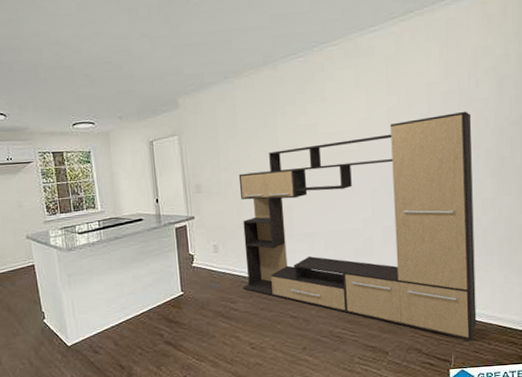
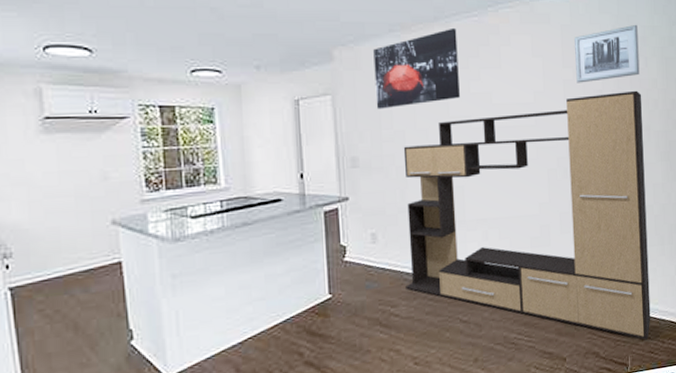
wall art: none [211,69,288,145] -> present [373,27,460,110]
wall art: none [399,46,470,109] -> present [574,24,640,83]

